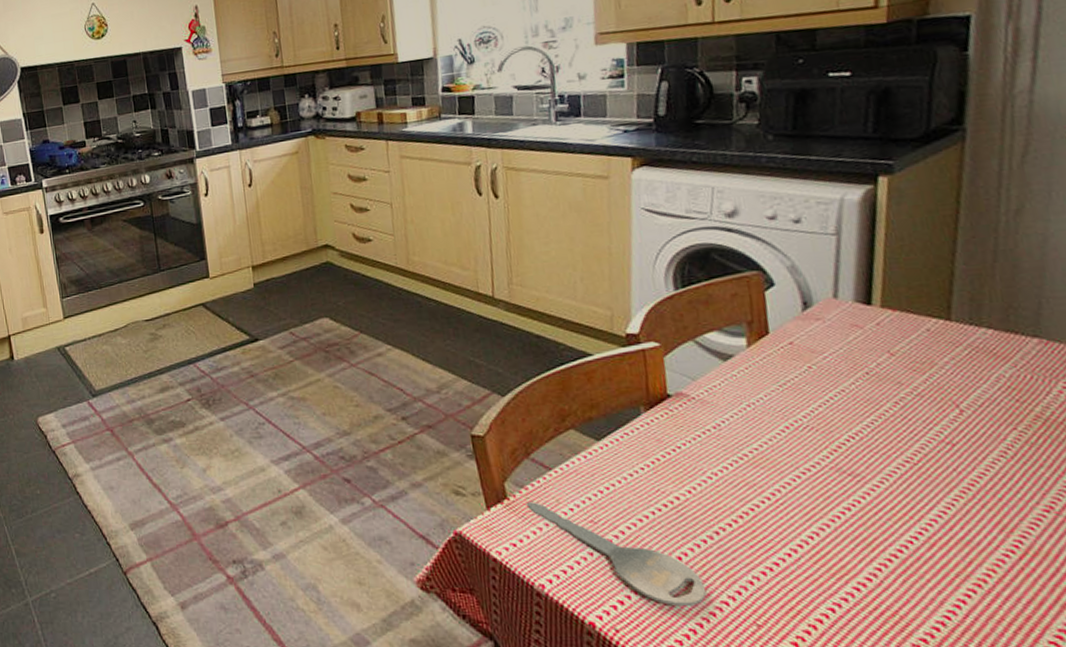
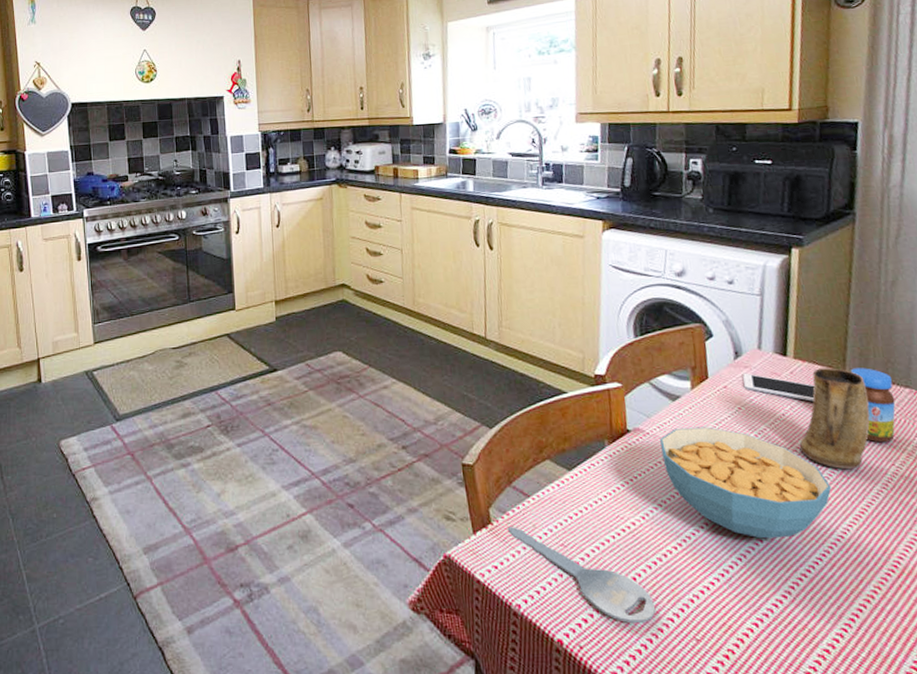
cereal bowl: none [708,389,931,515] -> present [660,426,832,539]
cell phone: none [814,326,910,357] -> present [743,373,815,402]
mug: none [888,316,984,436] -> present [799,367,870,470]
jar: none [958,315,1019,404] -> present [851,368,896,443]

